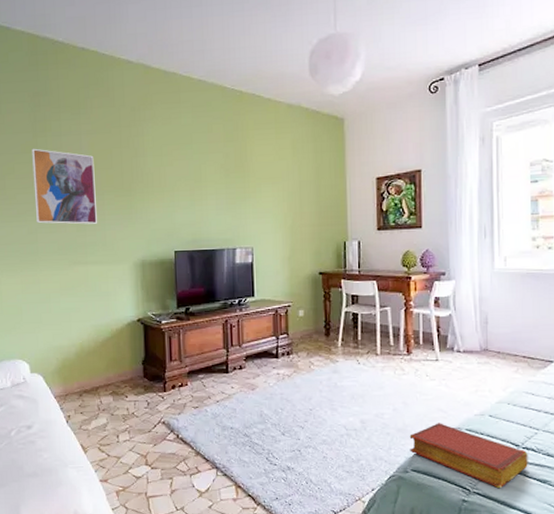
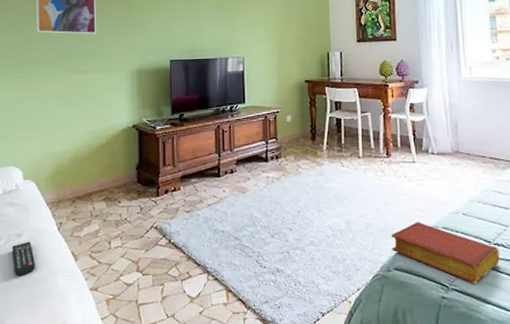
remote control: none [22,433,47,466] -> present [11,241,36,276]

